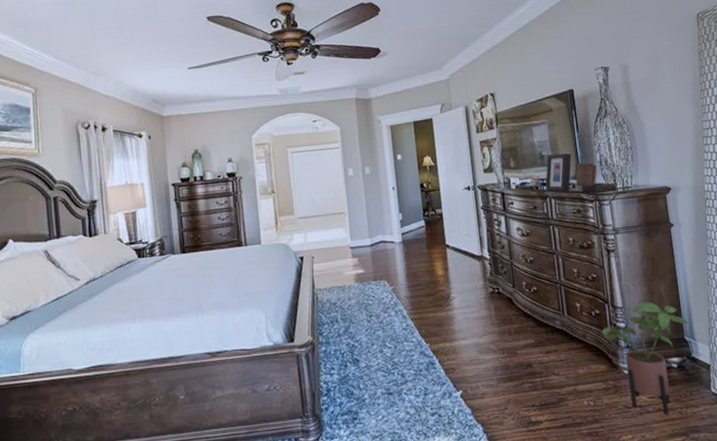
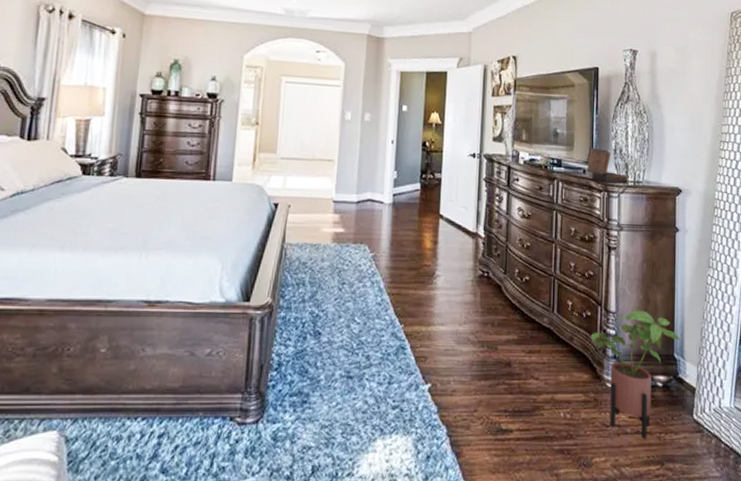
picture frame: present [545,153,572,192] -> none [554,133,587,176]

